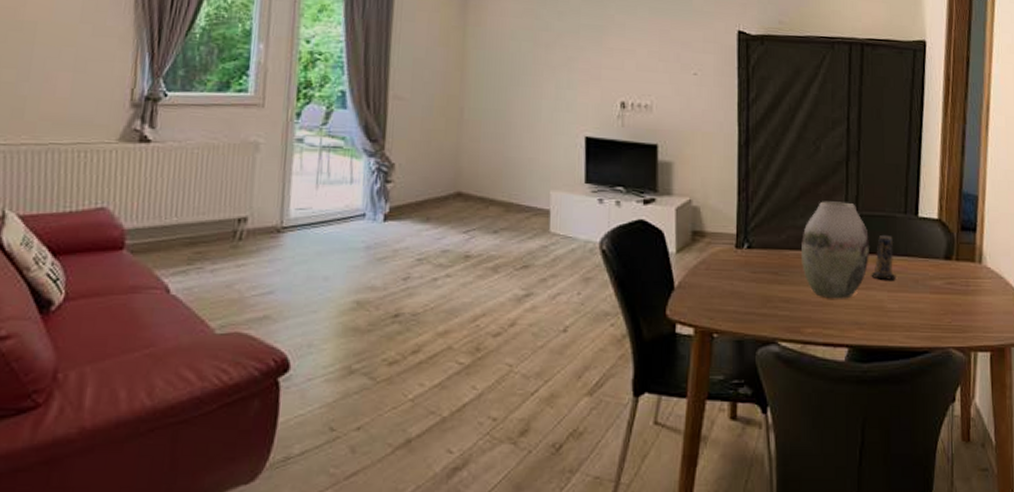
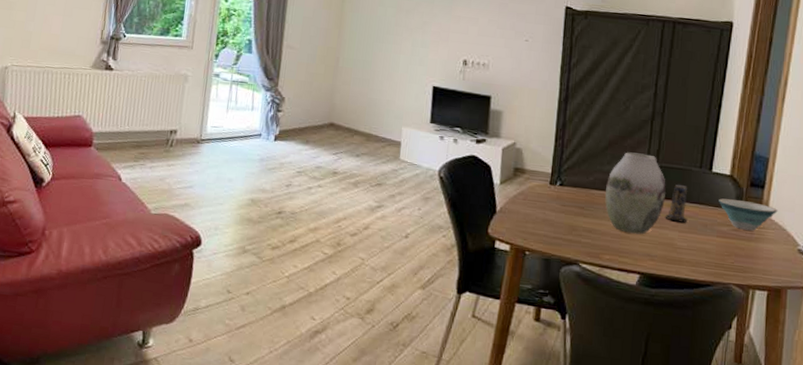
bowl: none [928,247,993,282] -> present [719,198,778,231]

